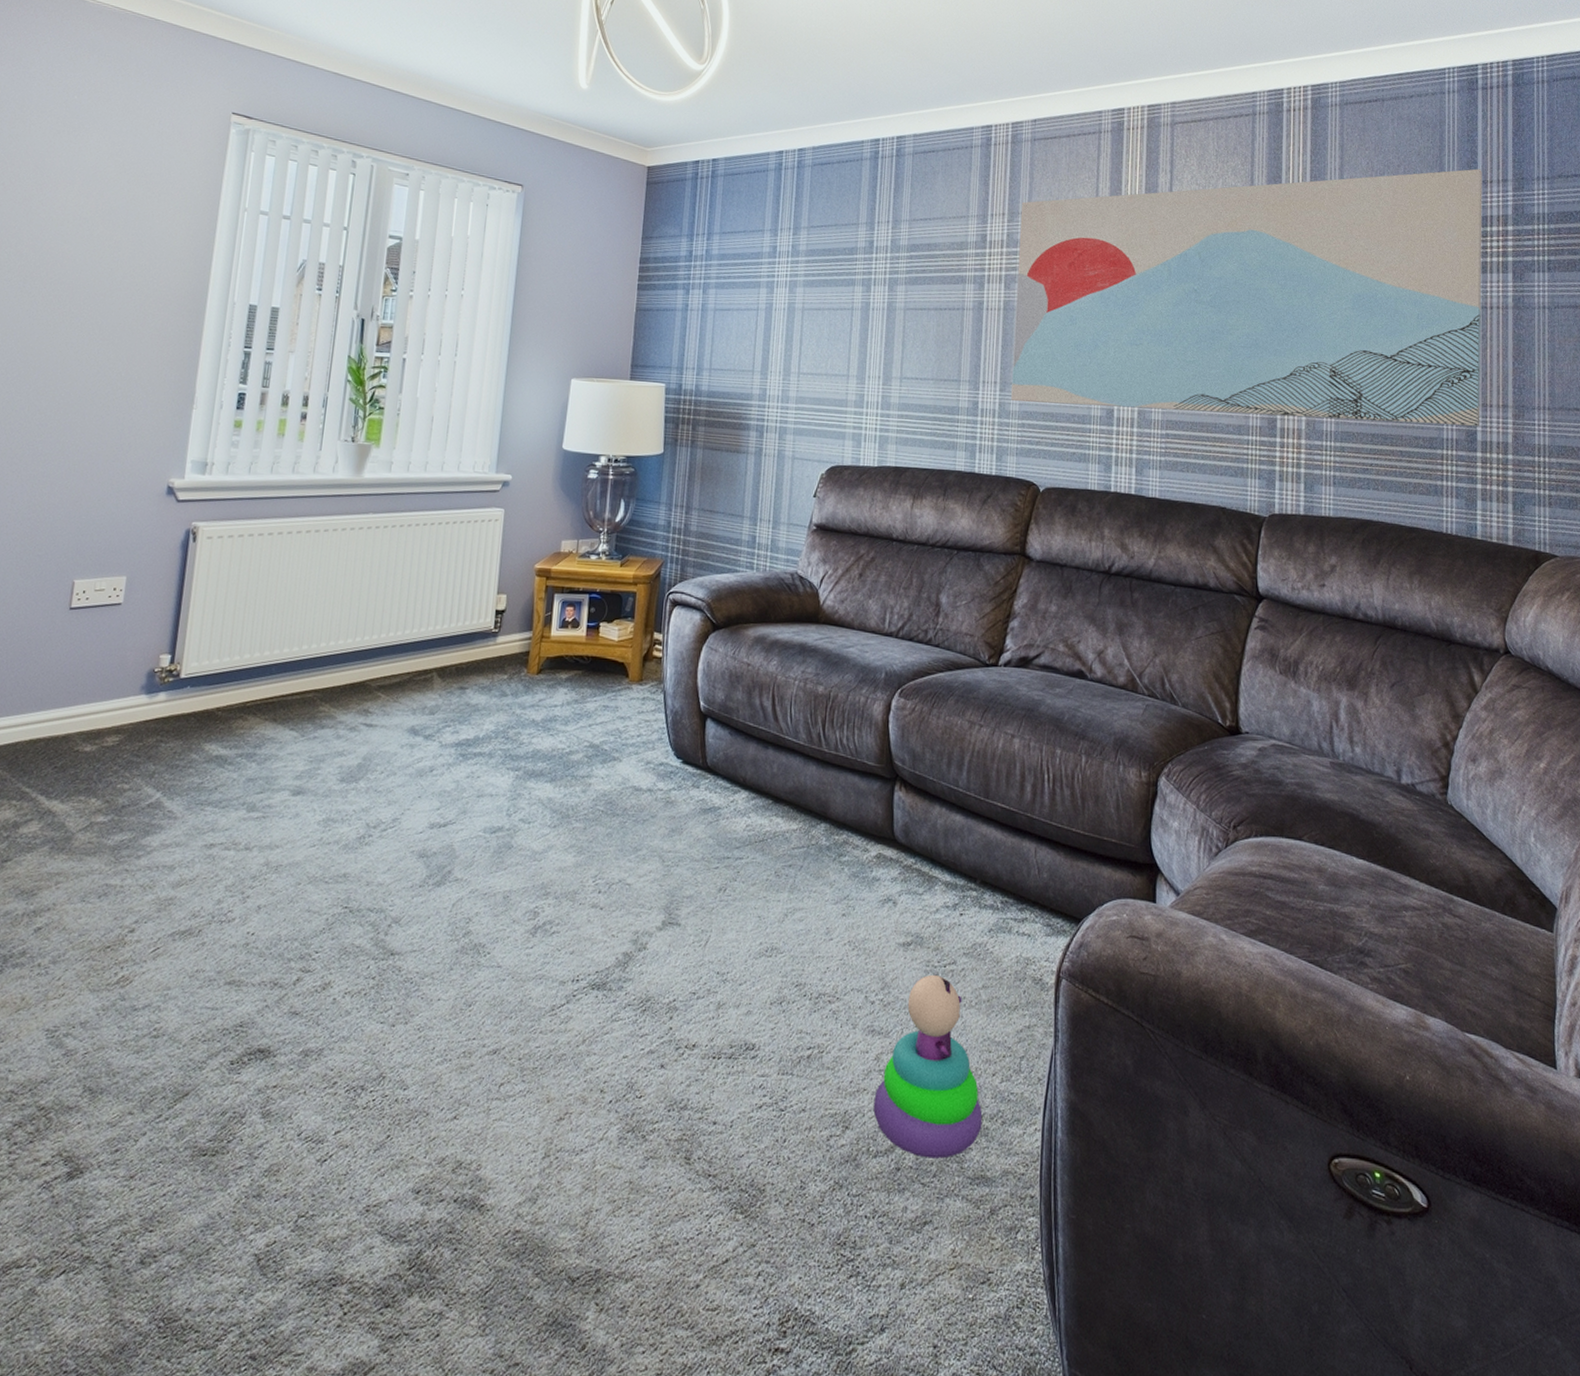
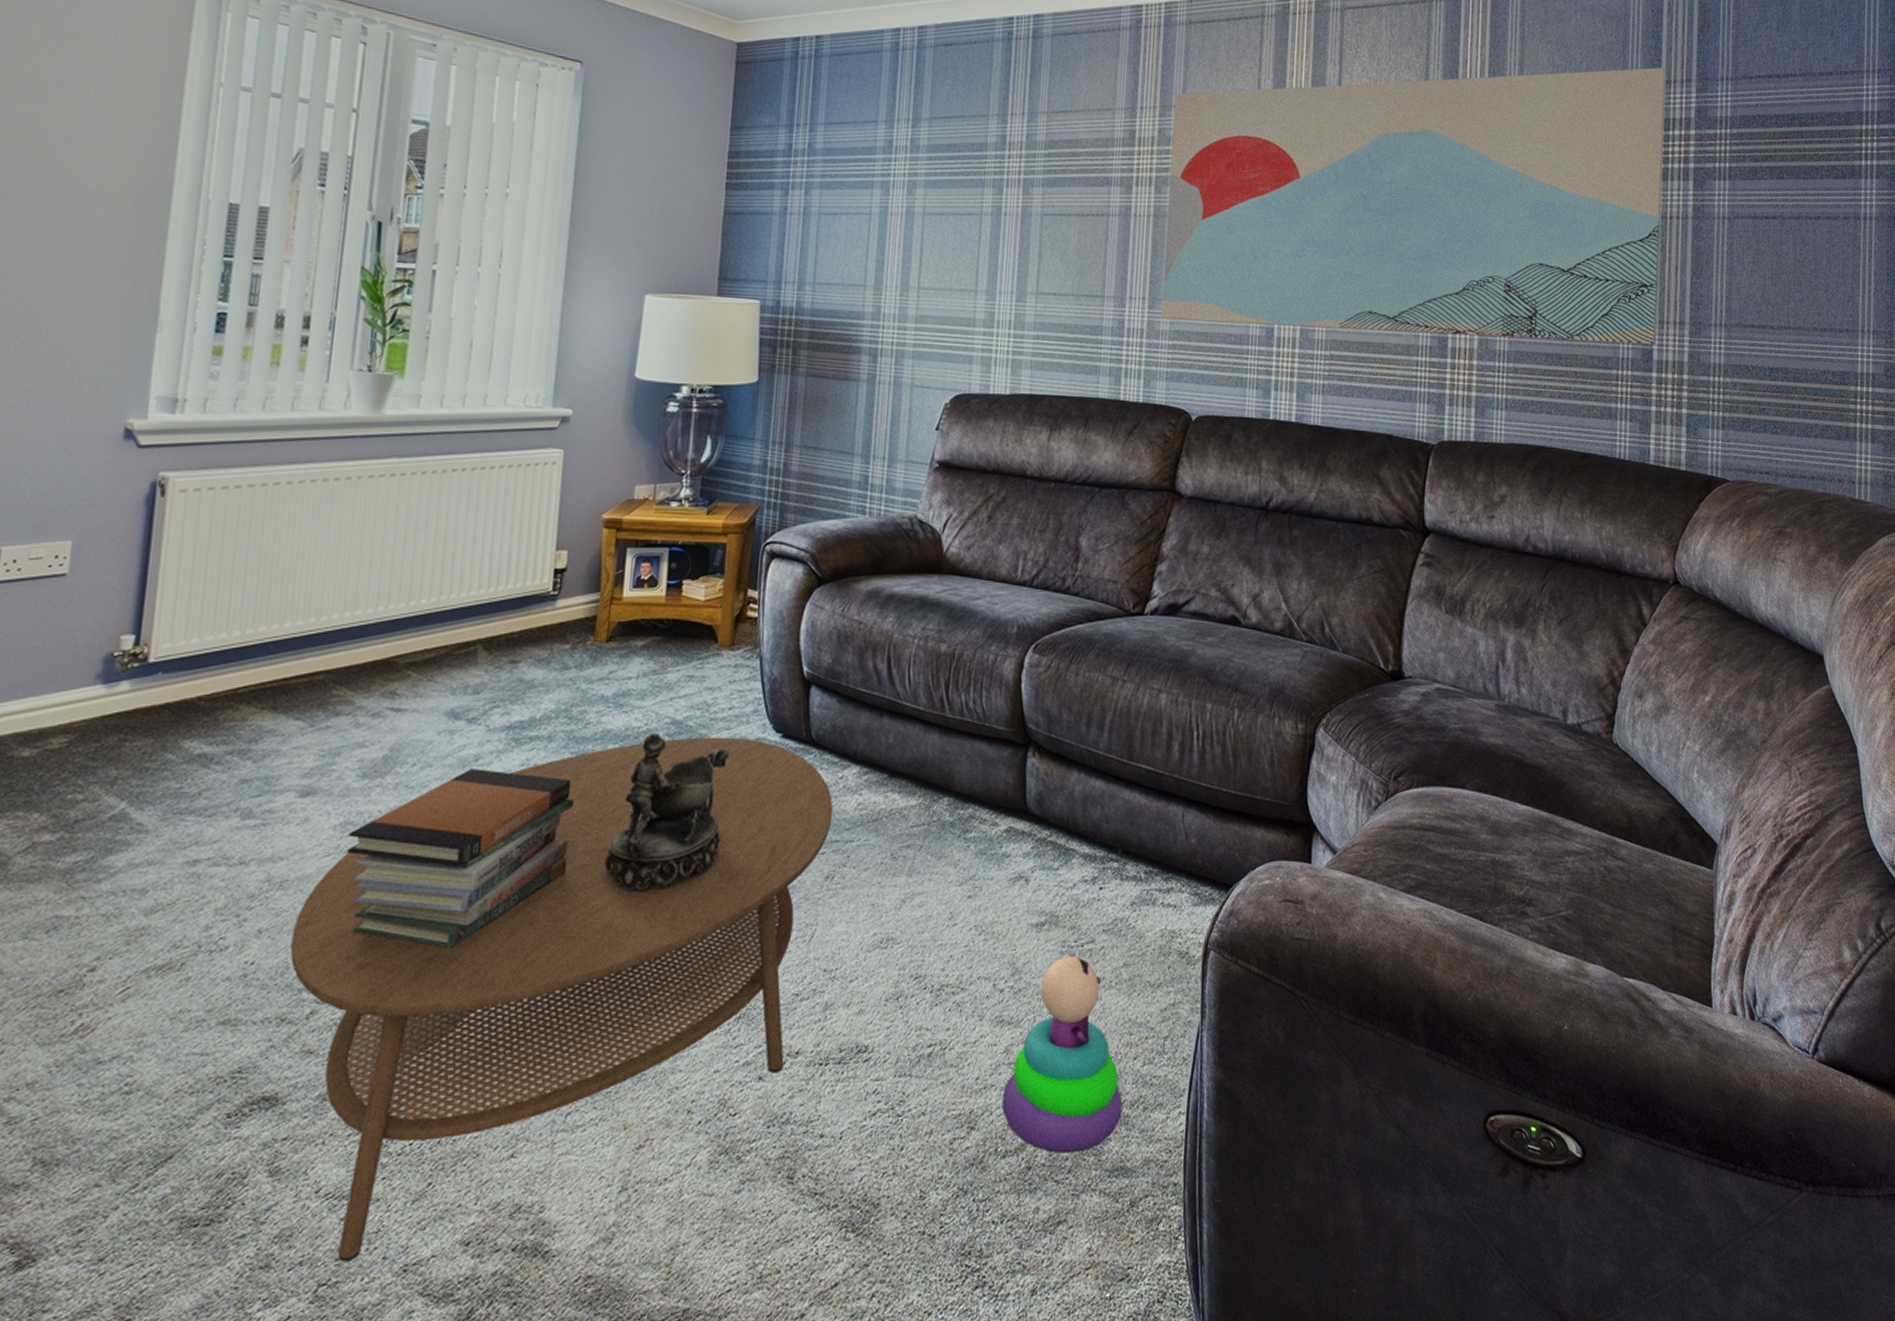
coffee table: none [282,759,726,1198] -> present [290,737,834,1262]
book stack: none [328,778,510,932] -> present [347,769,575,949]
decorative bowl: none [533,753,637,893] -> present [604,732,729,892]

